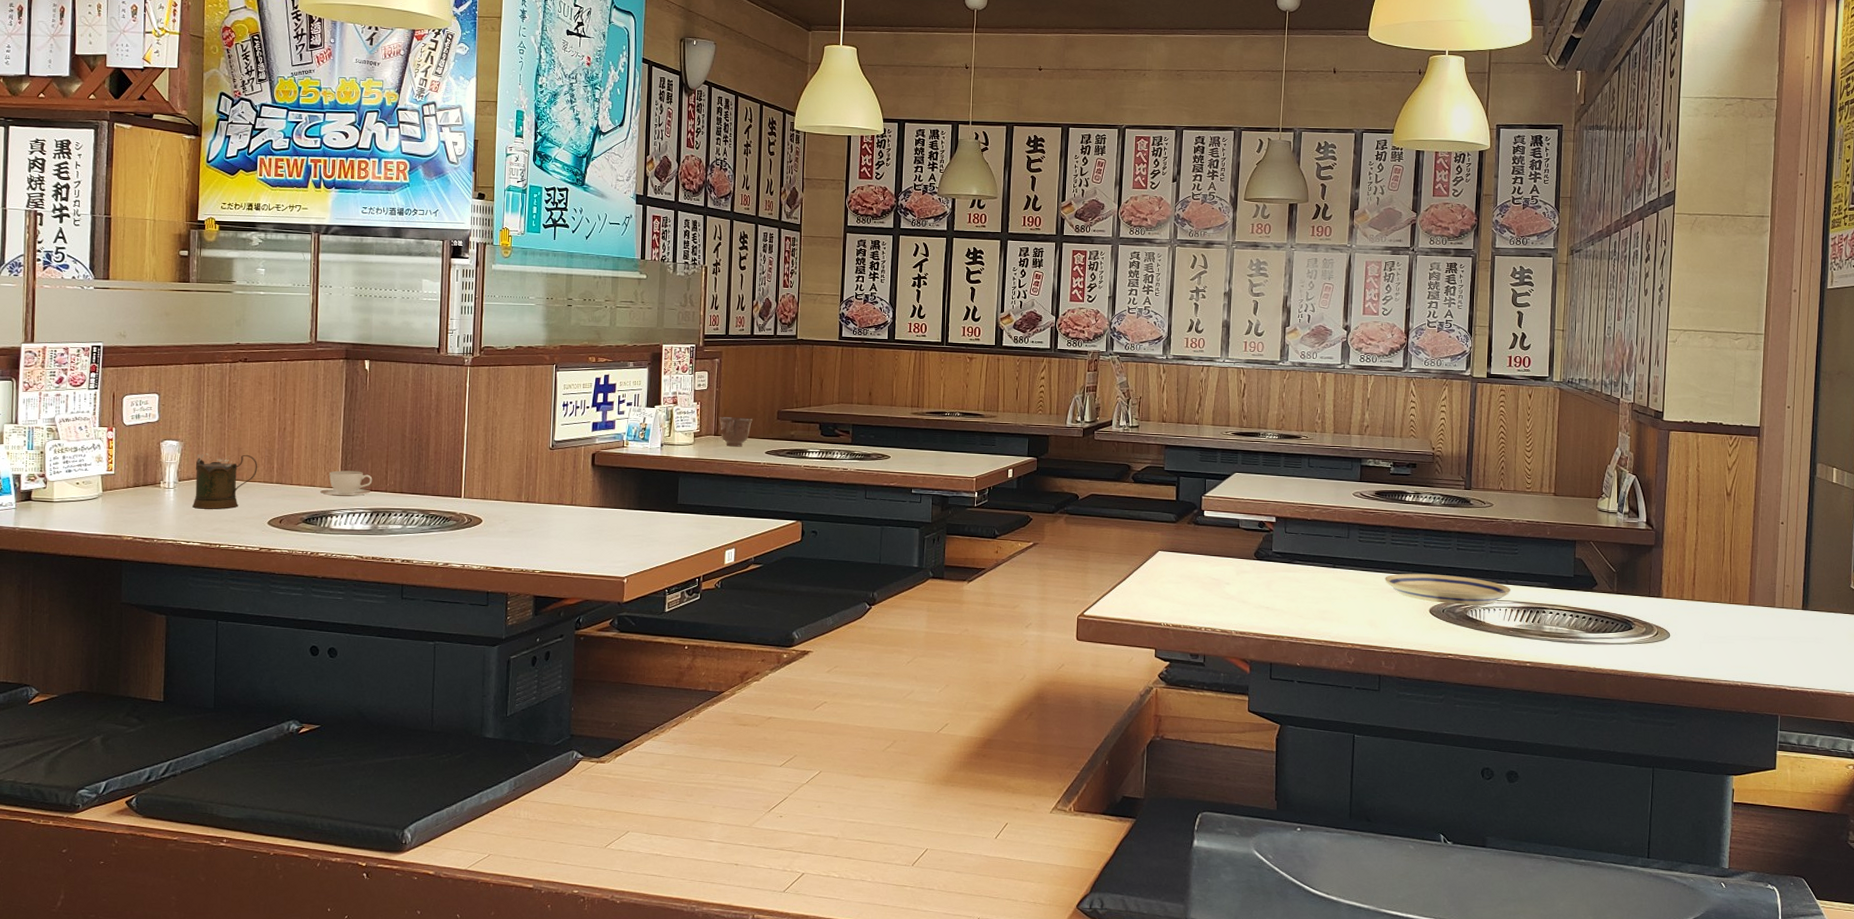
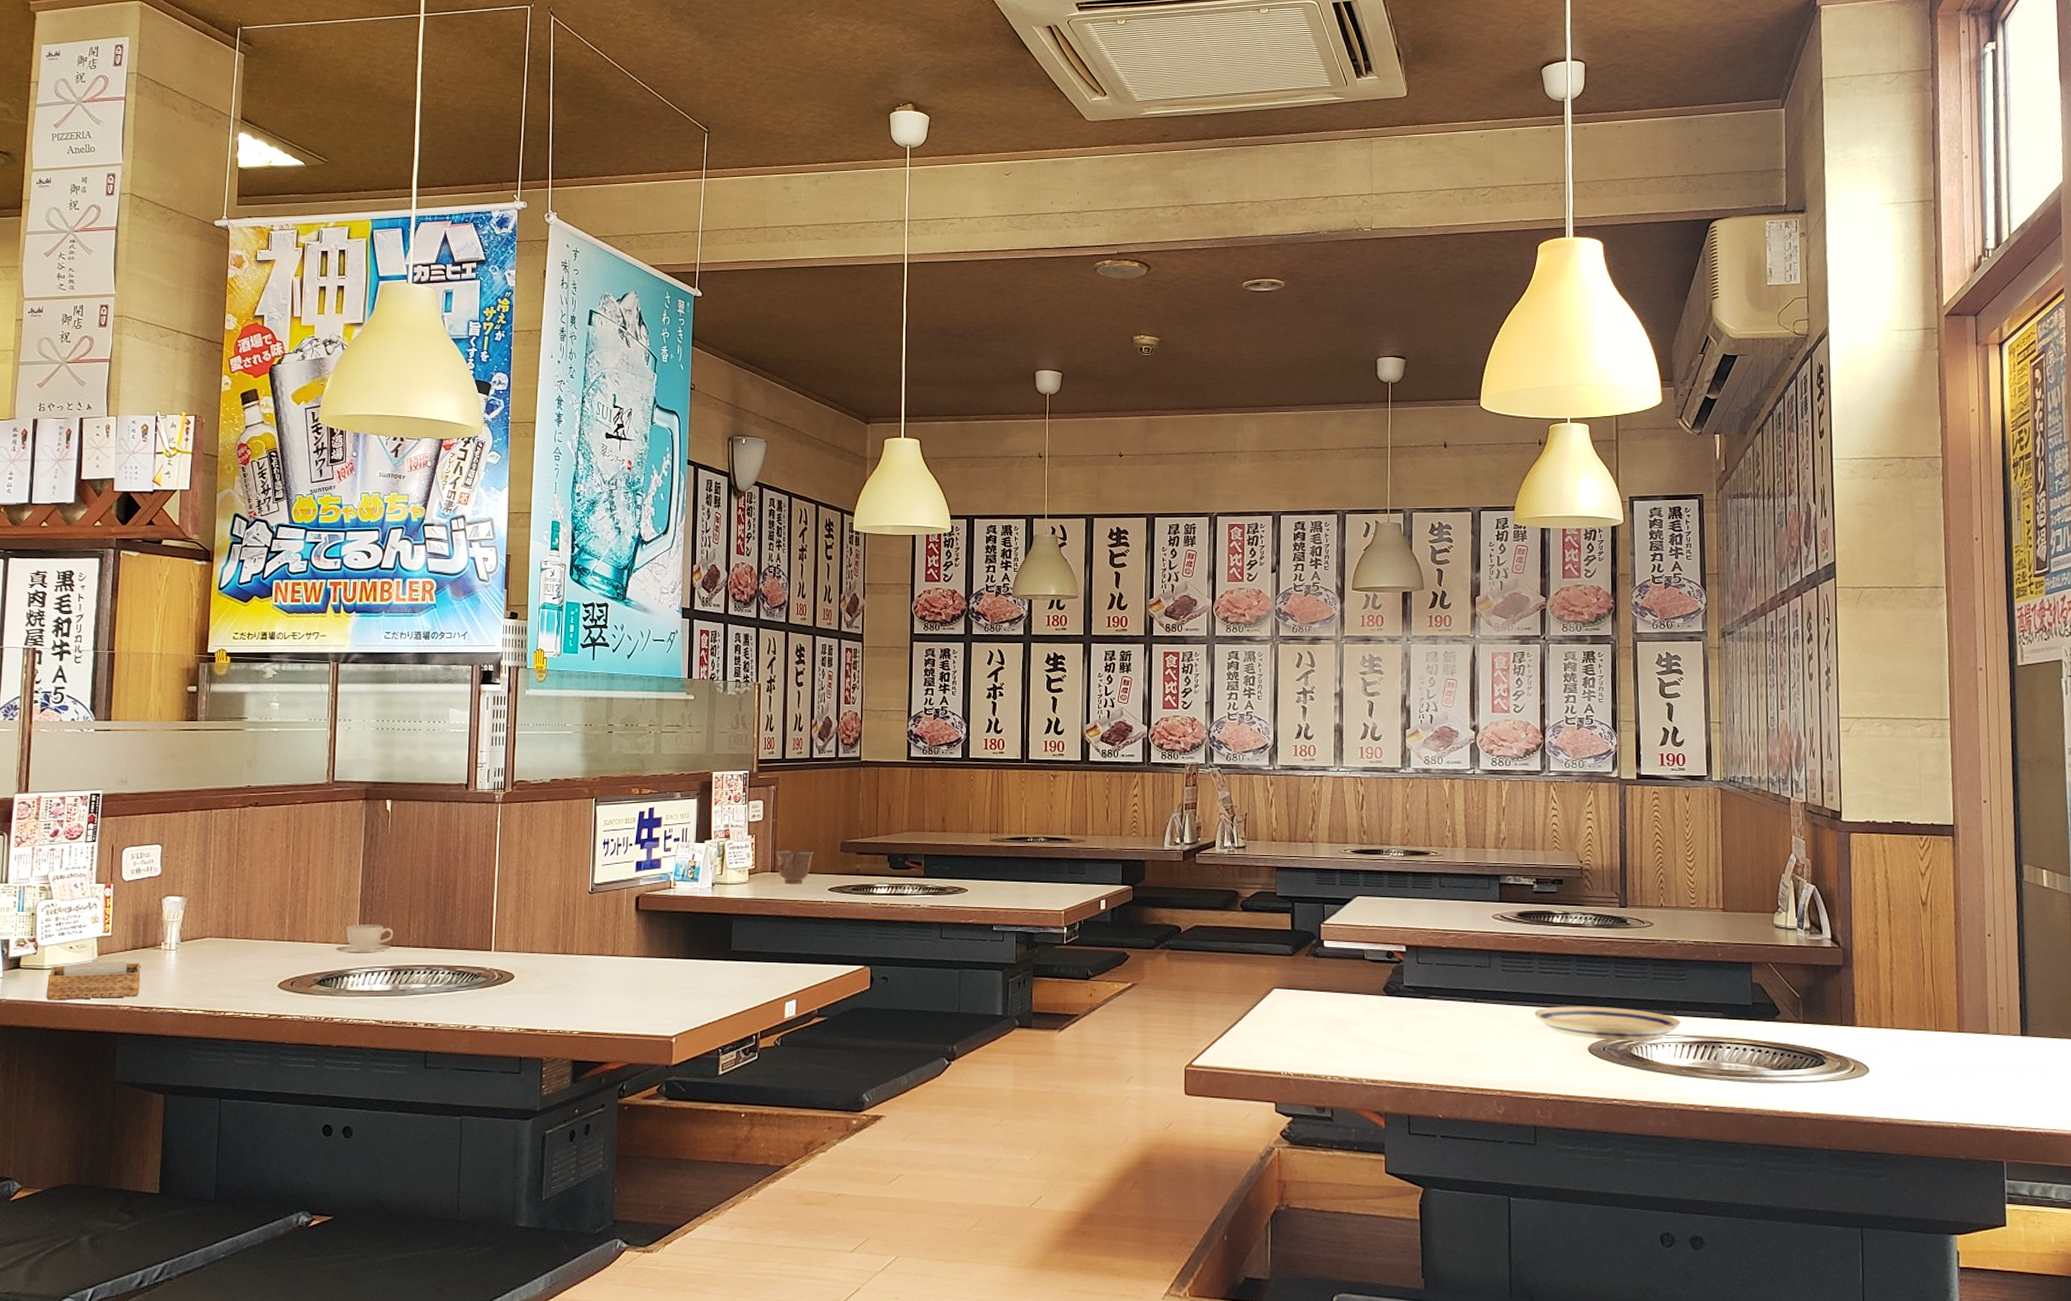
napkin holder: none [56,496,143,531] -> present [46,961,141,1001]
beer mug: present [192,453,258,509] -> none [196,909,268,972]

